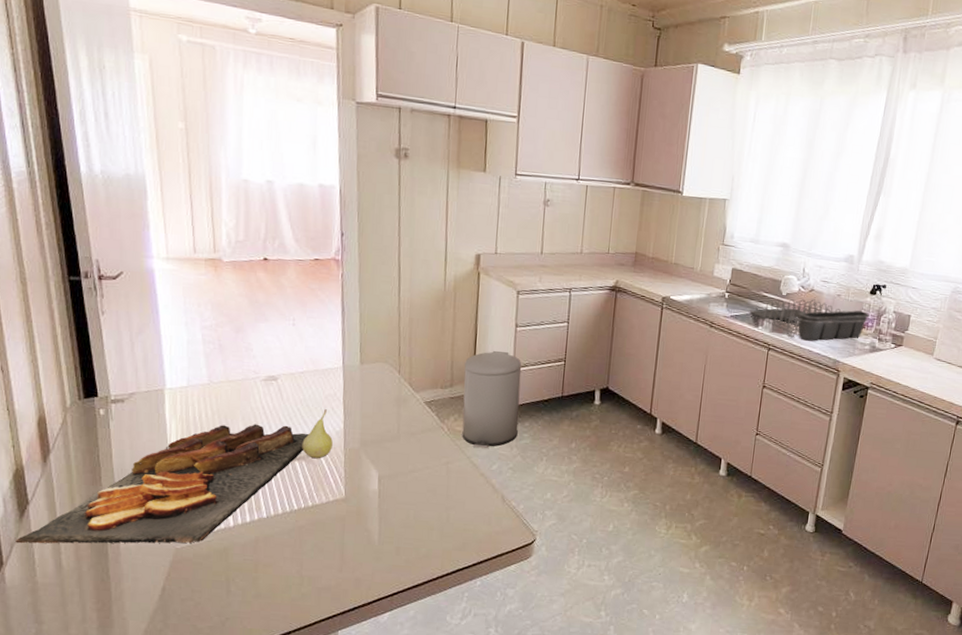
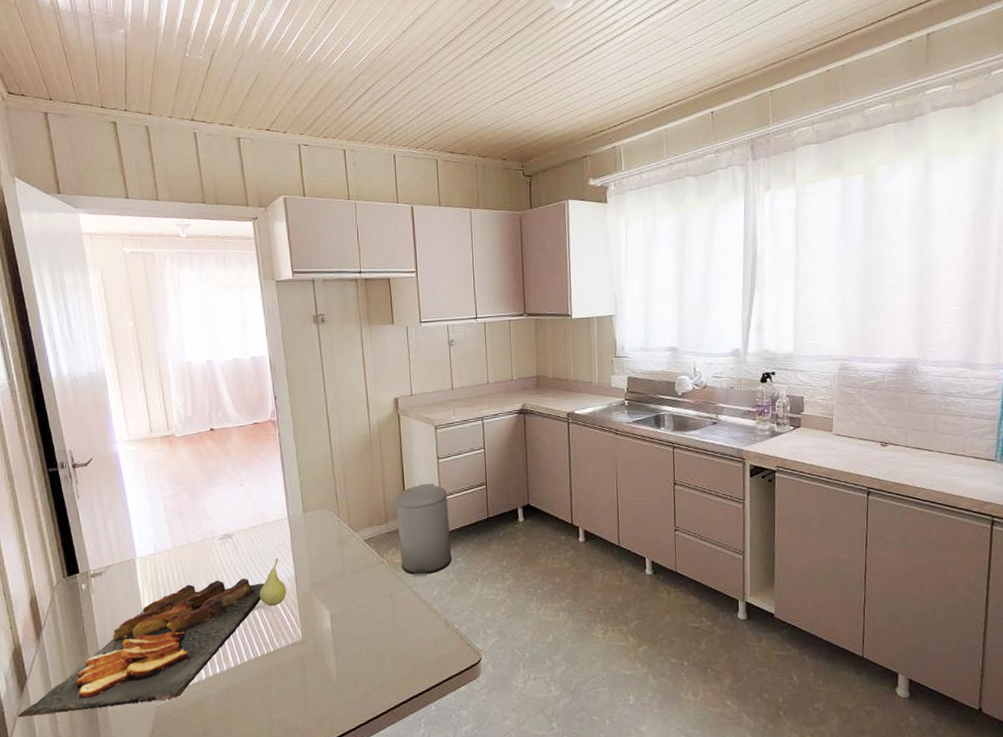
dish rack: present [749,299,870,341] -> none [649,395,764,435]

